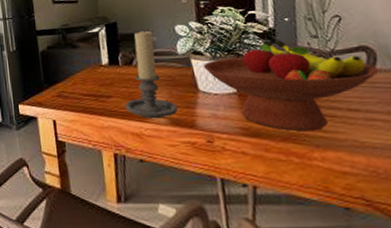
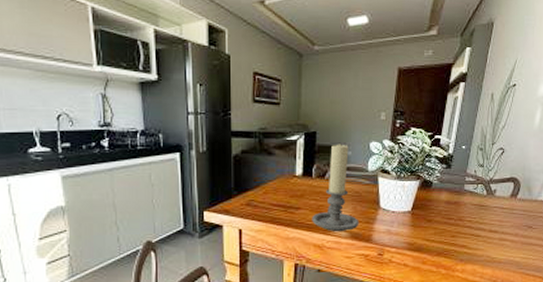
fruit bowl: present [203,39,381,132] -> none [388,165,520,248]

